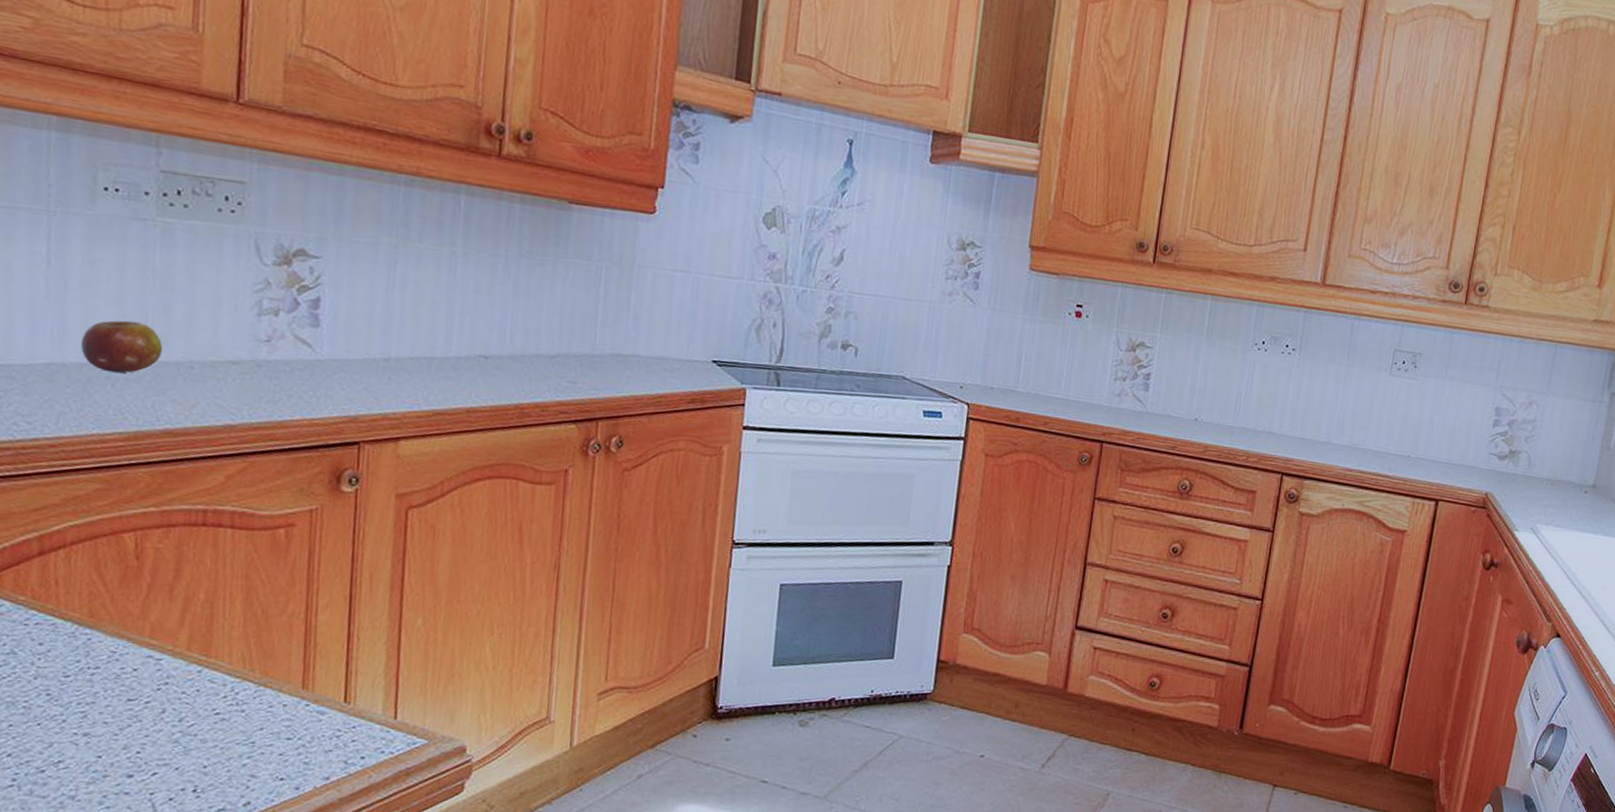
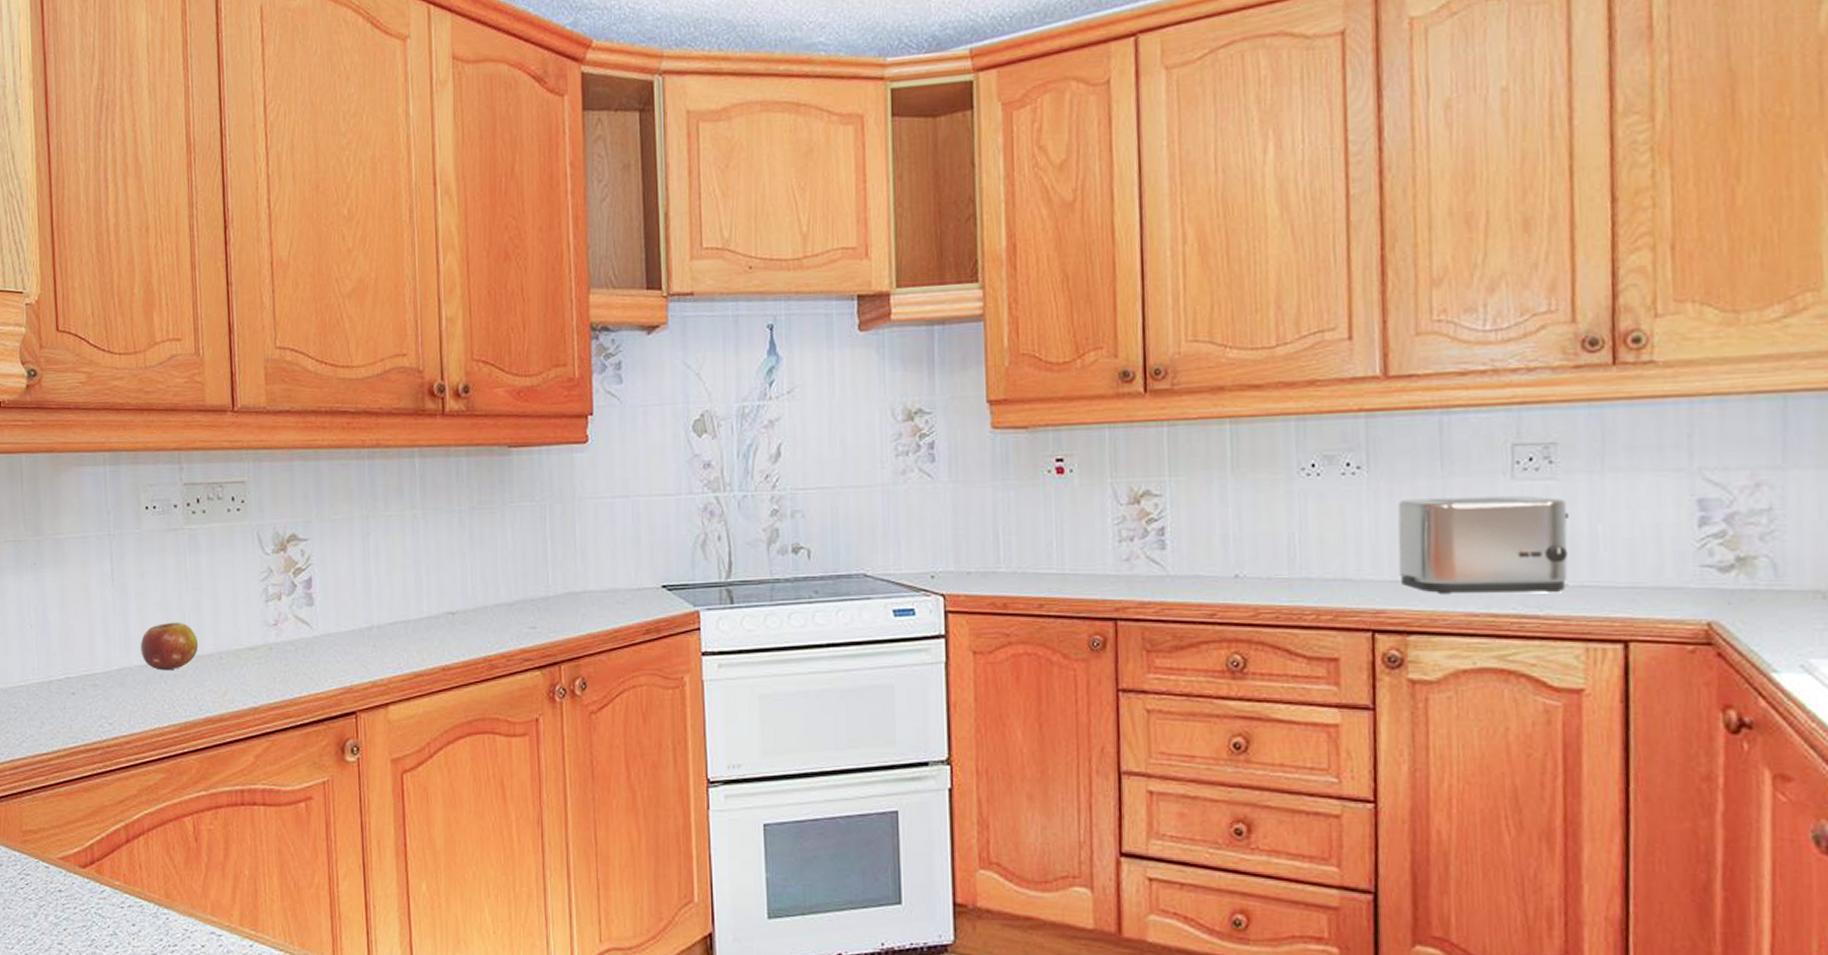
toaster: none [1307,378,1420,461] -> present [1397,496,1570,595]

